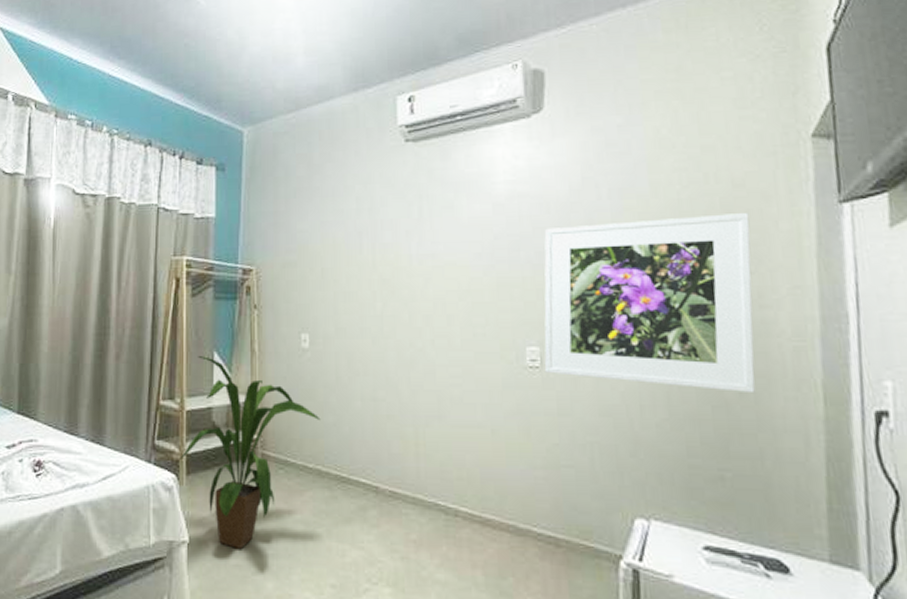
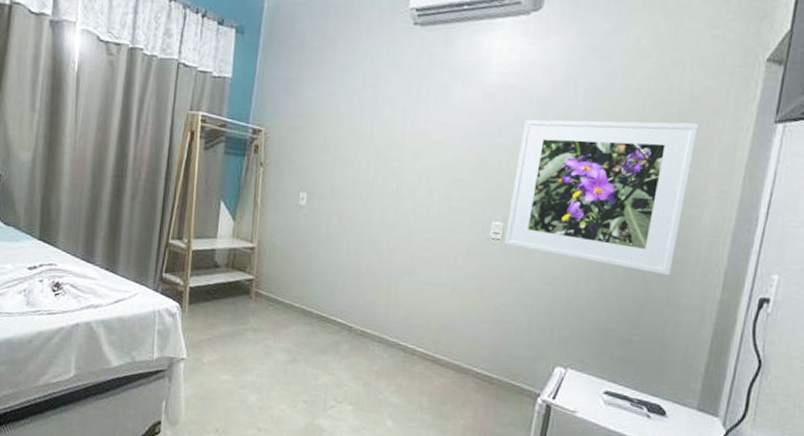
house plant: present [179,356,321,549] -> none [183,204,309,368]

